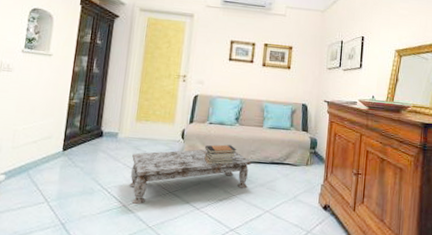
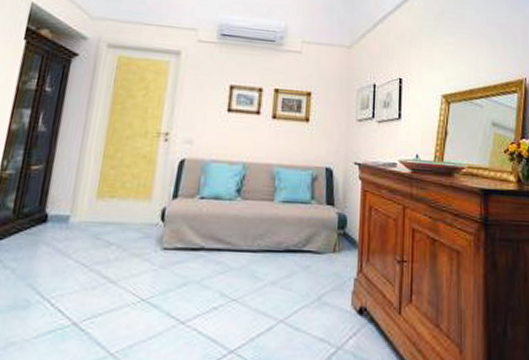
coffee table: present [129,149,251,204] -> none [82,234,258,320]
book stack: present [204,144,237,165] -> none [192,227,239,257]

